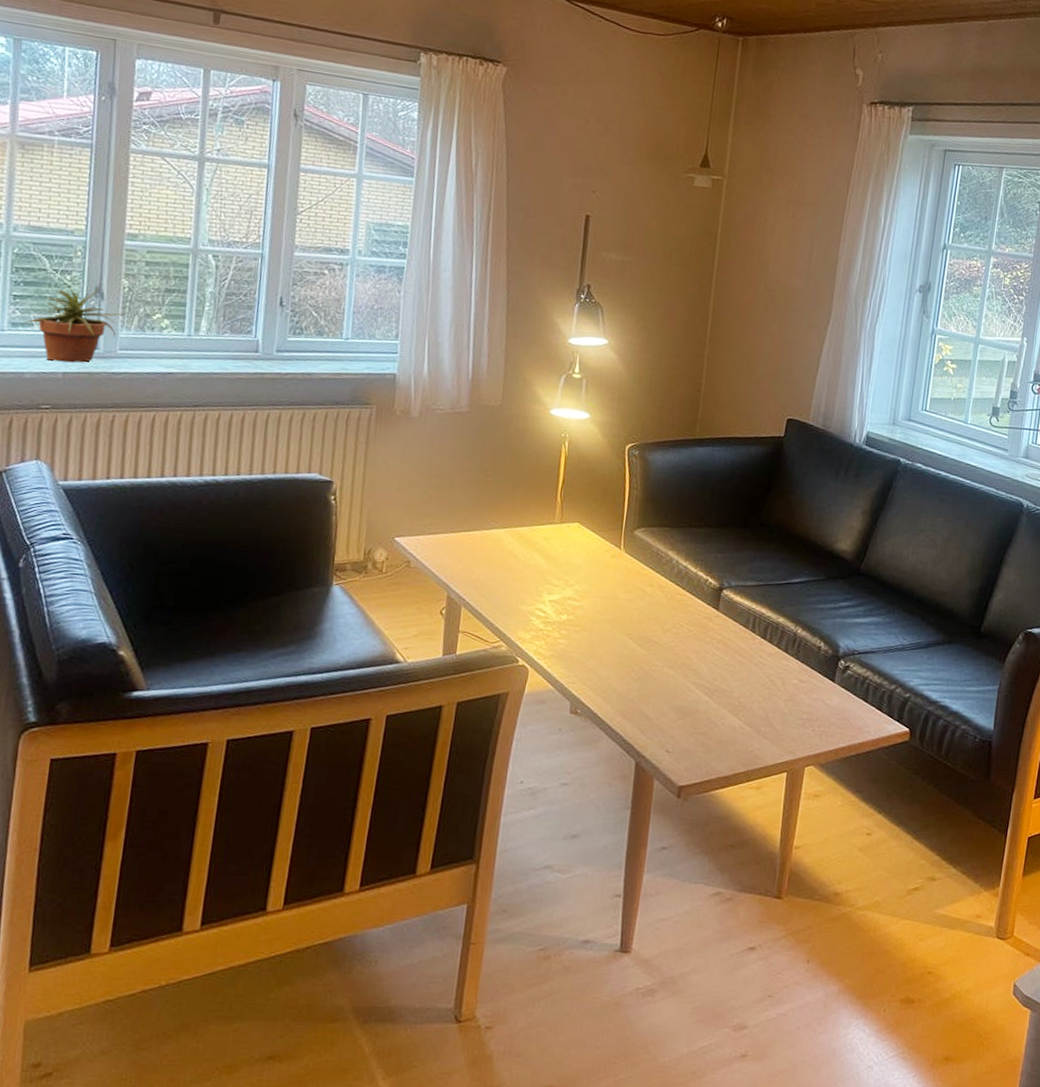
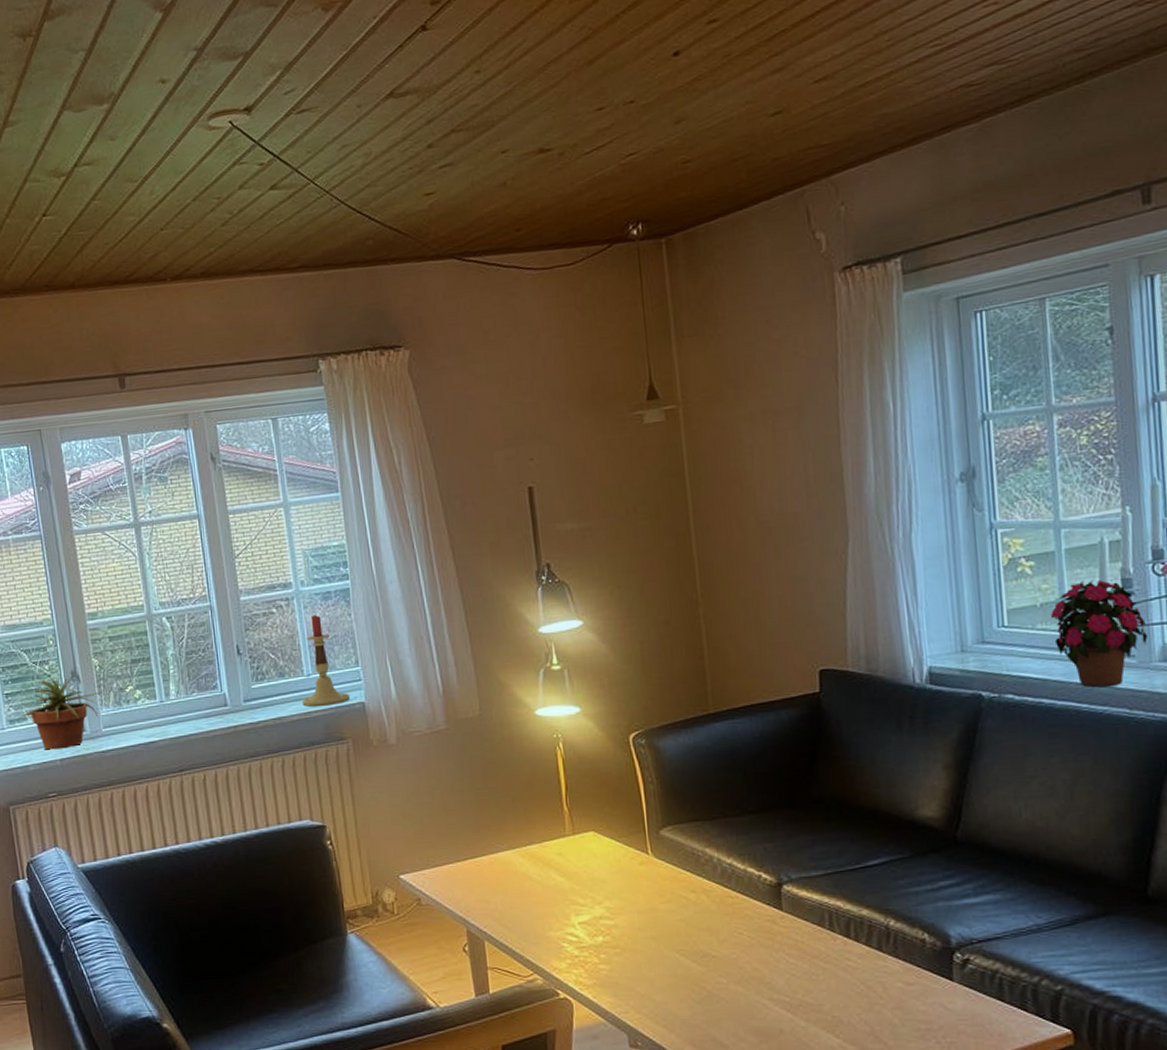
candlestick: none [334,284,384,372] -> present [302,615,351,708]
potted flower: none [958,386,1020,471] -> present [1050,579,1148,688]

